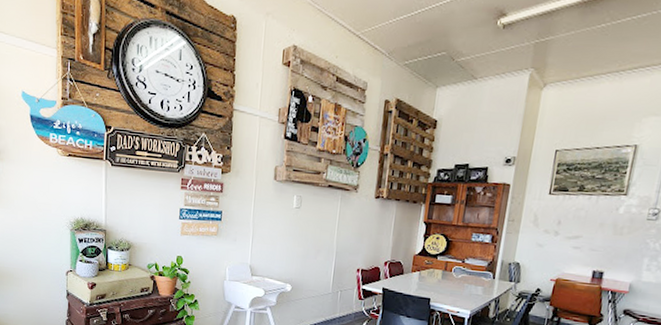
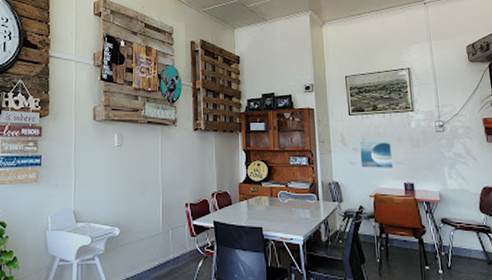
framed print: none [549,223,591,254] -> present [359,140,393,168]

